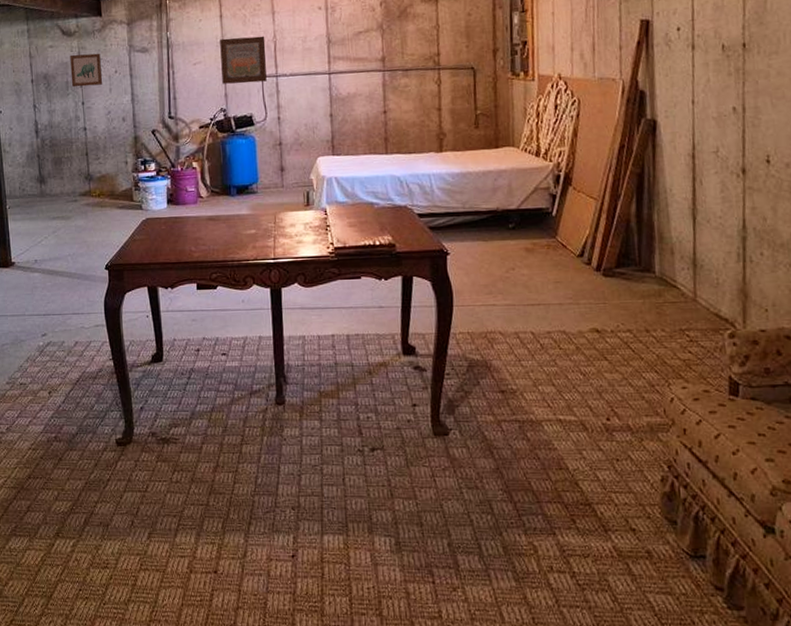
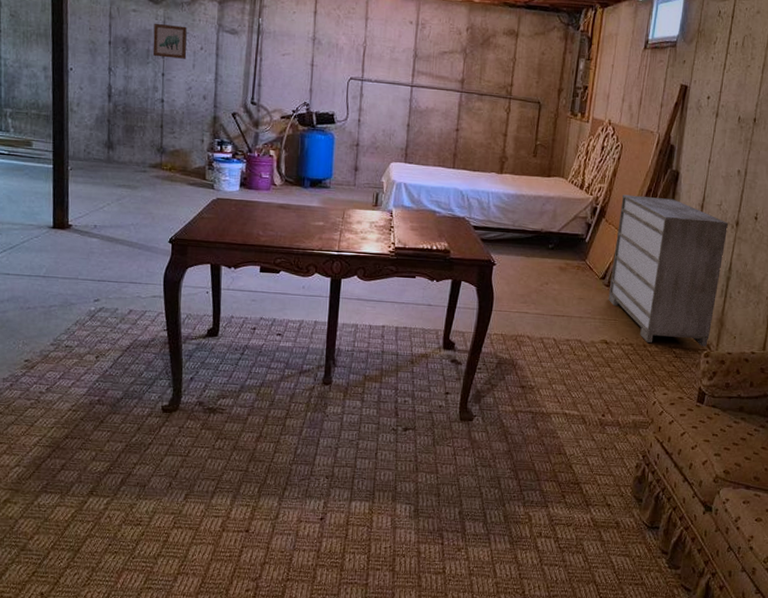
wall art: present [220,36,267,84] -> none [309,34,356,84]
dresser: none [589,152,733,326] -> present [608,194,729,347]

